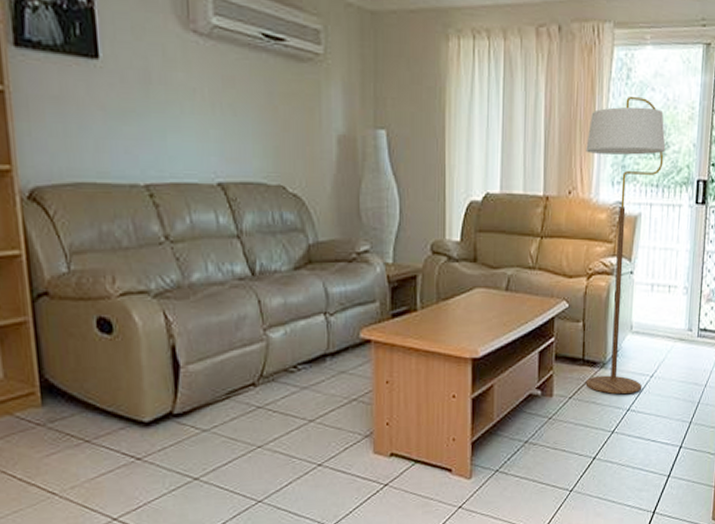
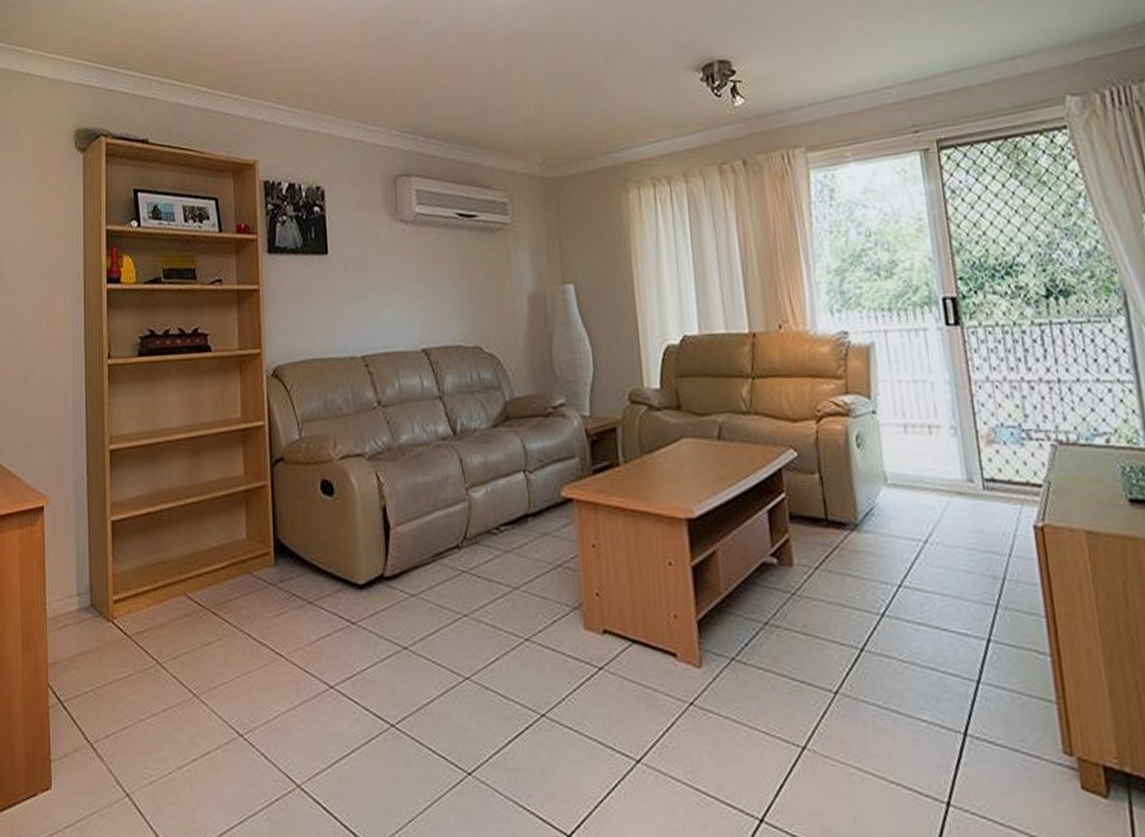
floor lamp: present [585,95,666,394] -> none [792,216,915,564]

